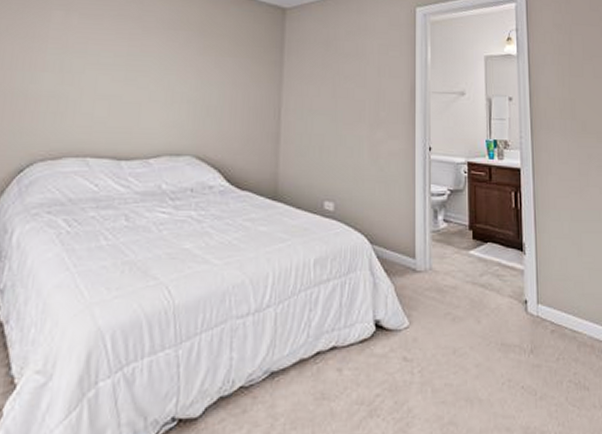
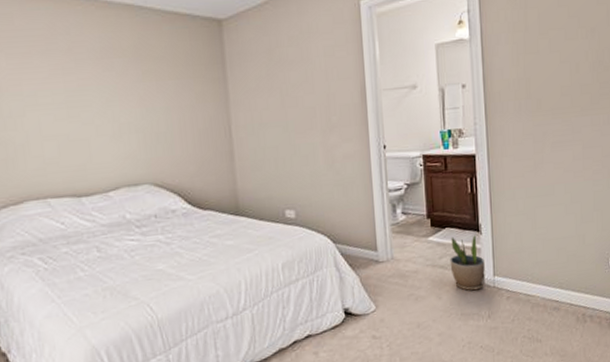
potted plant: none [491,253,528,318] -> present [450,235,485,291]

